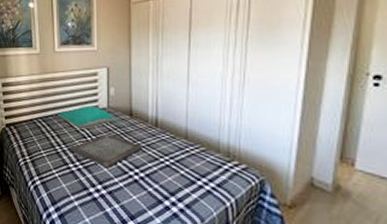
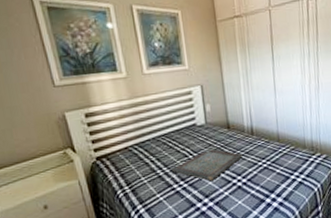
pillow: present [57,105,116,129] -> none [154,124,215,149]

